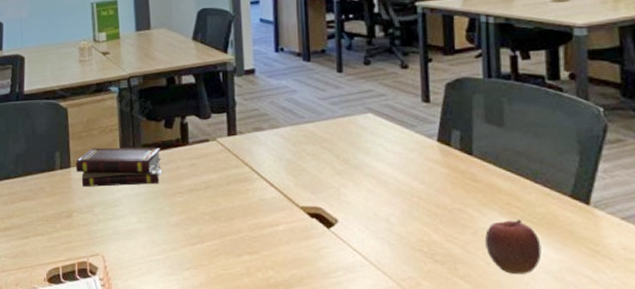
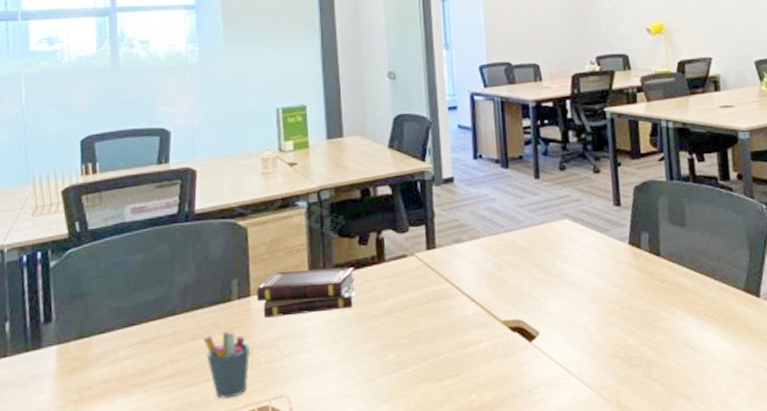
pen holder: none [32,196,71,252] -> present [203,331,251,399]
apple: present [485,219,542,274] -> none [674,316,723,371]

